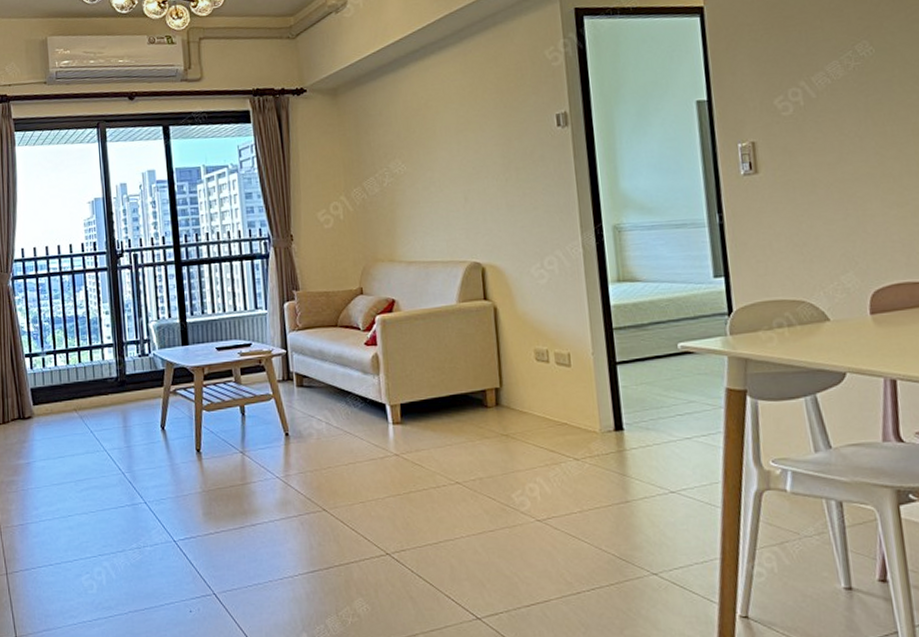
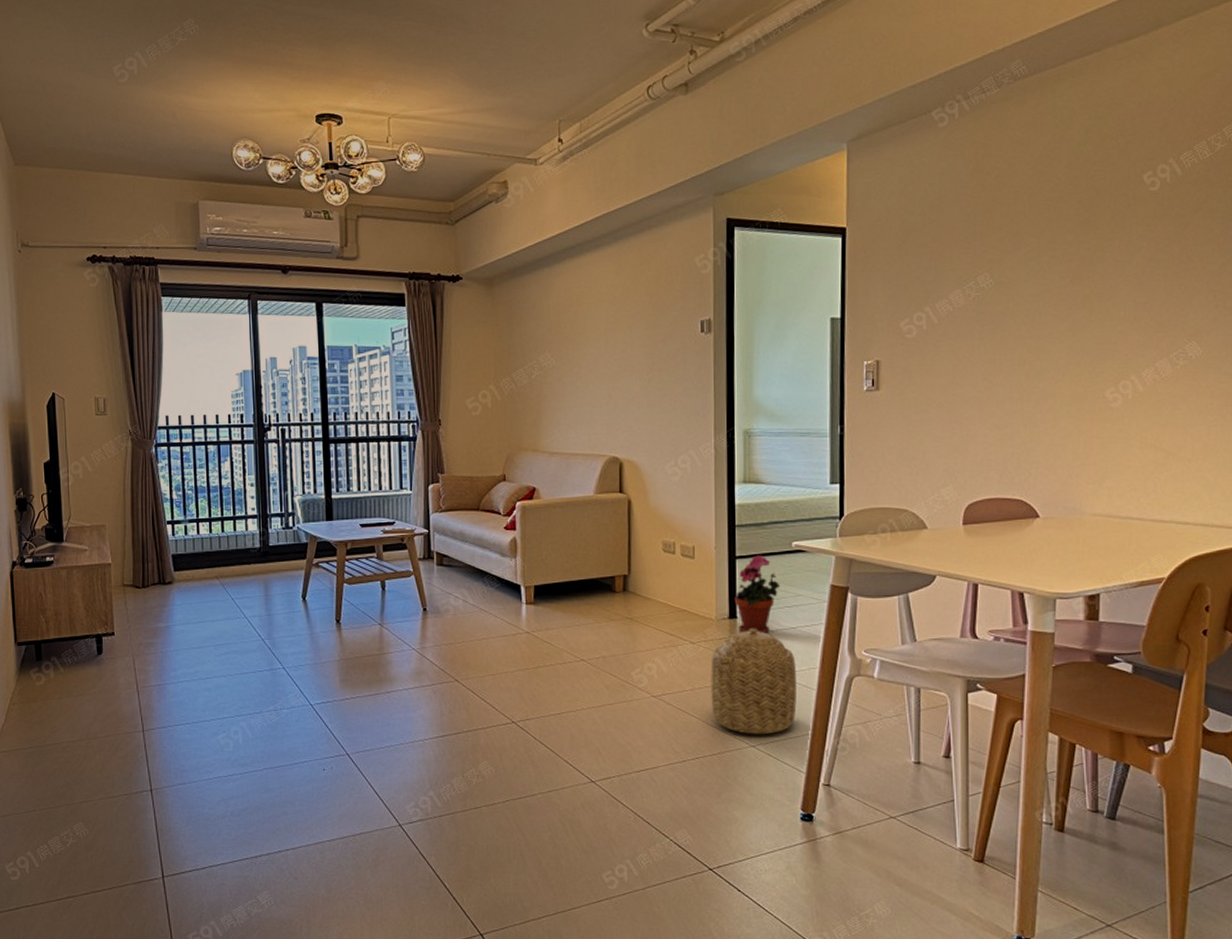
basket: none [599,440,701,561] -> present [711,628,797,735]
potted plant: none [619,358,669,447] -> present [734,554,781,634]

